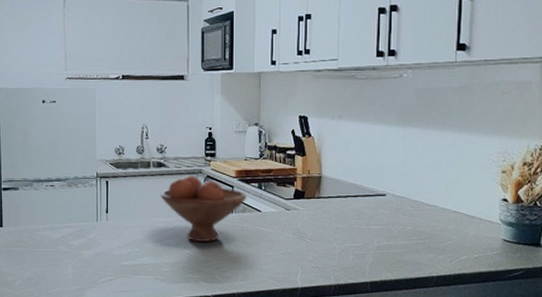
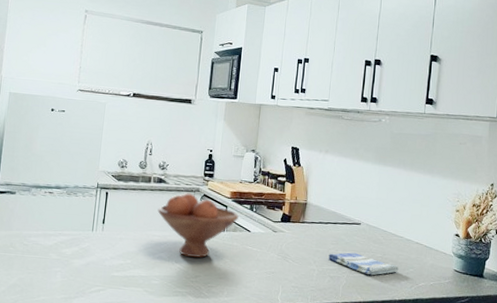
dish towel: none [351,227,435,251] -> present [328,252,399,276]

